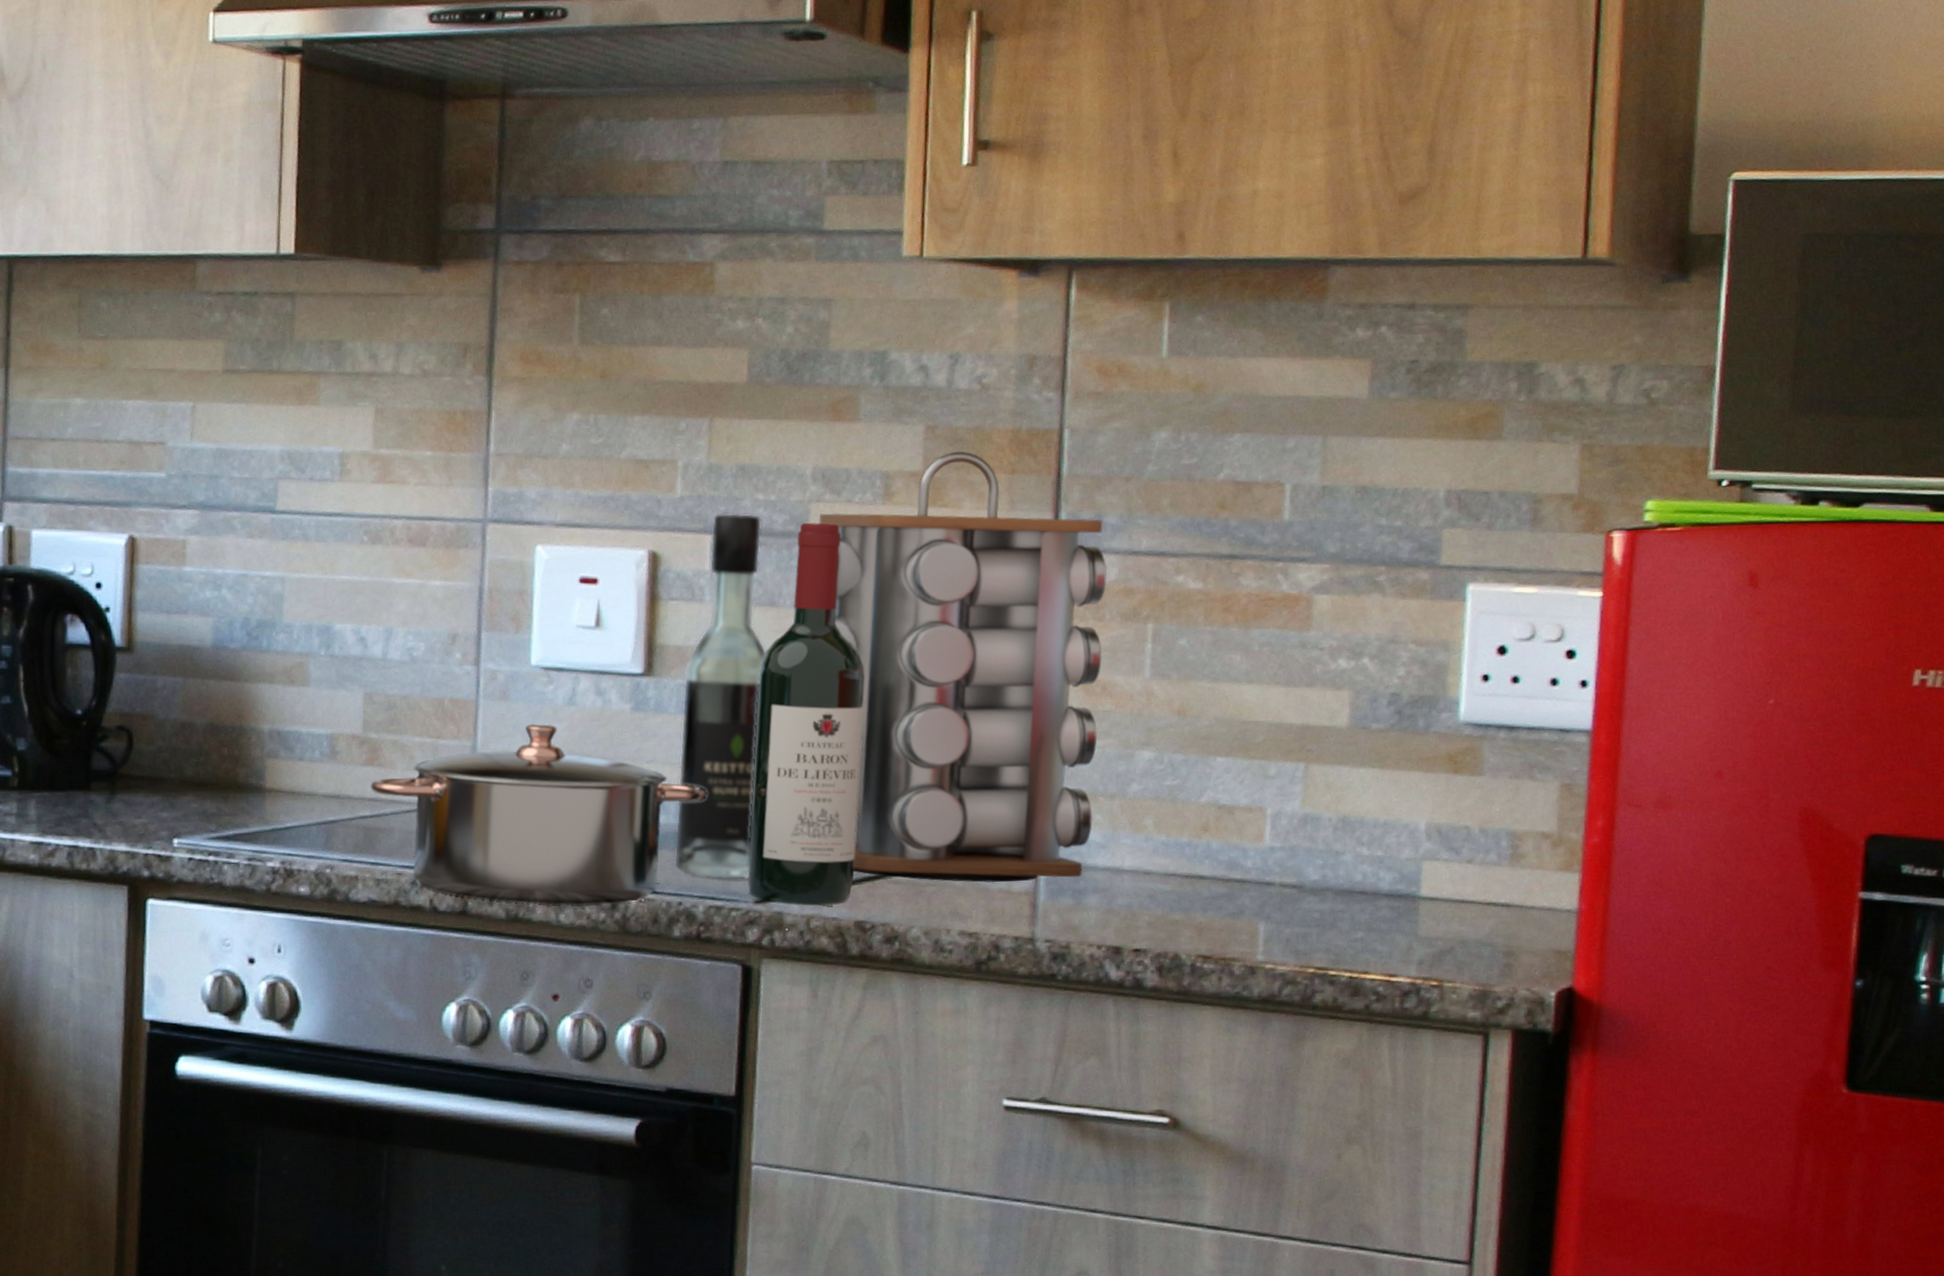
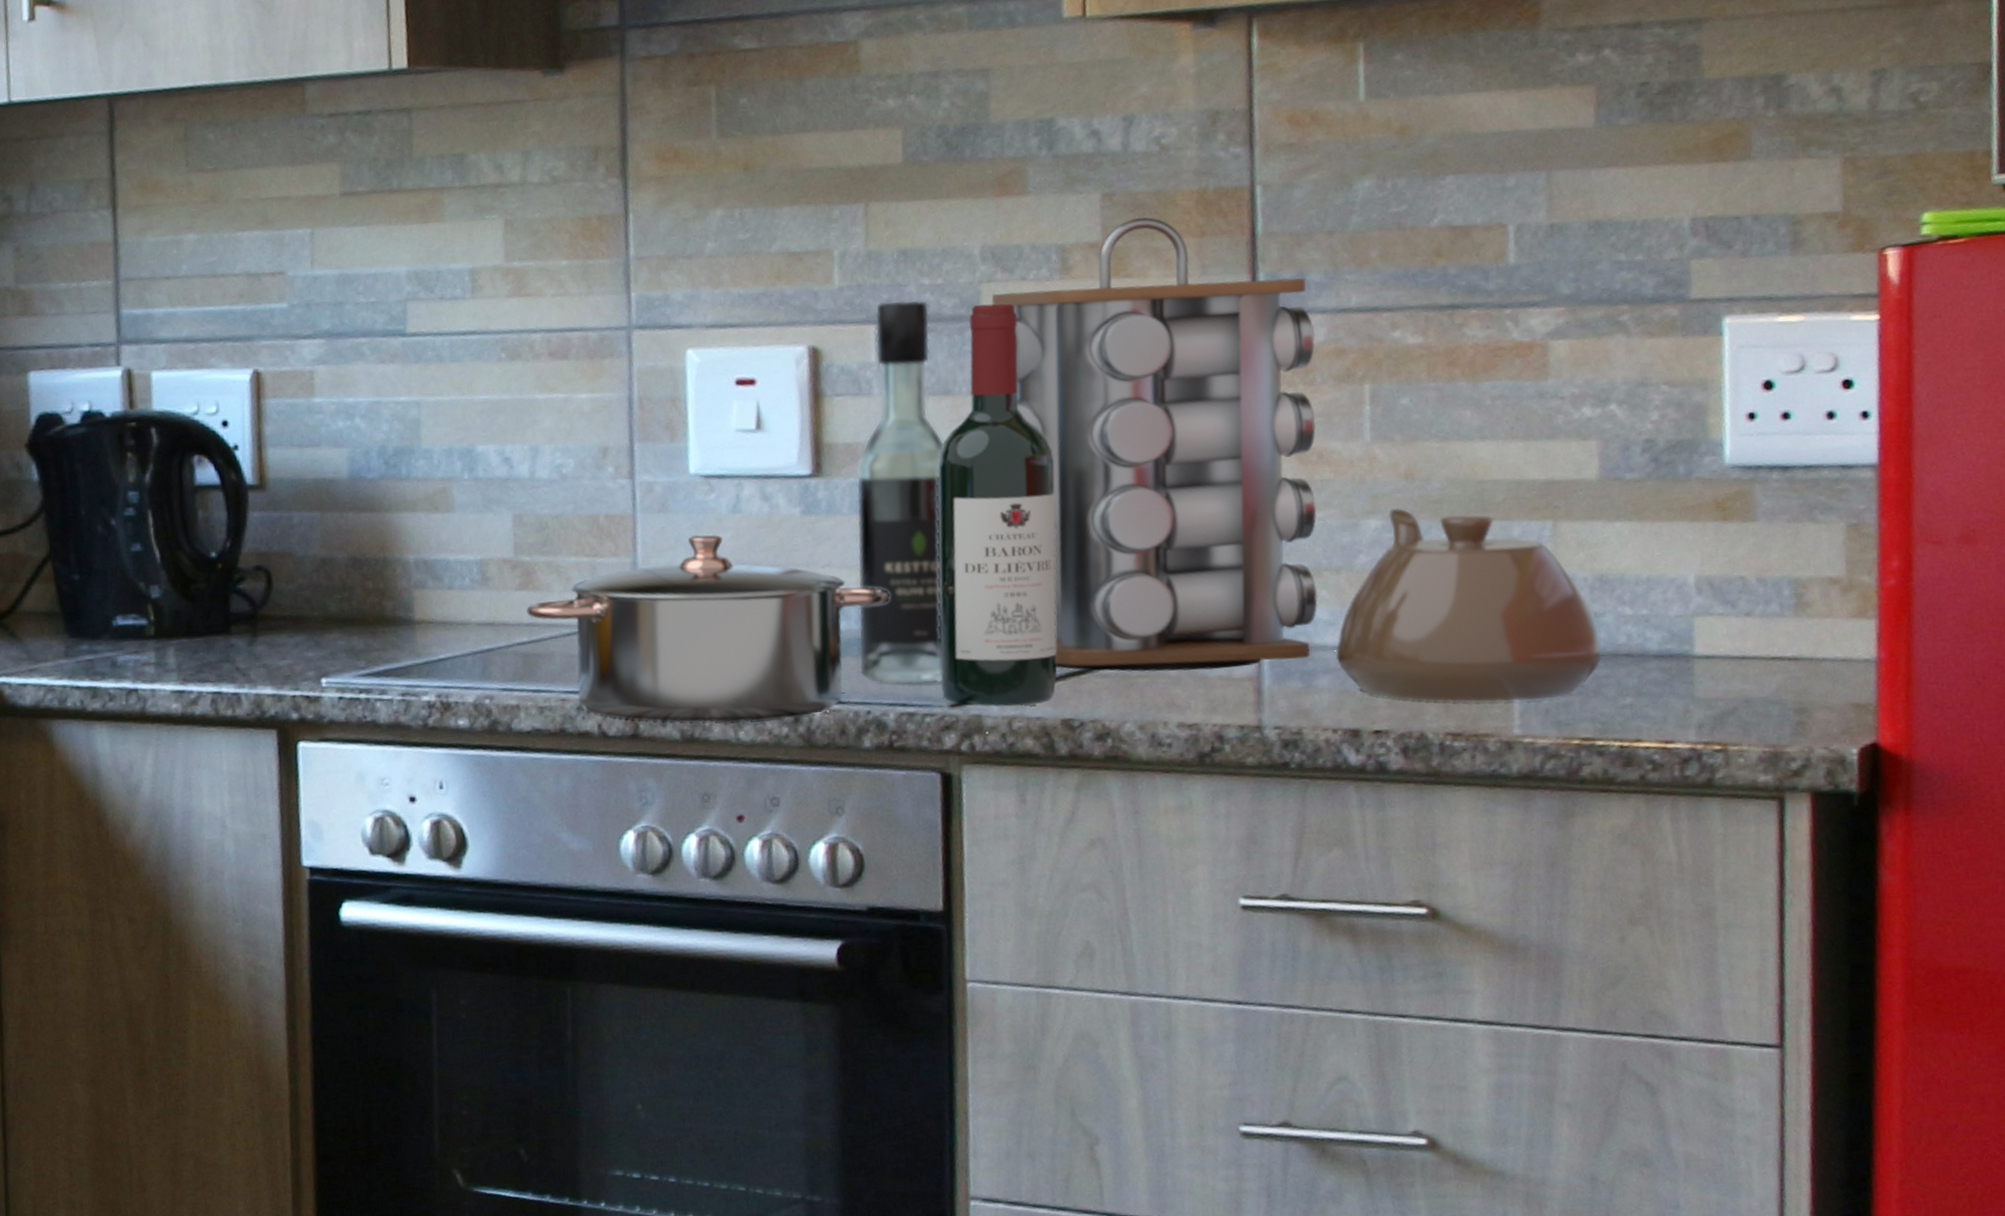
teapot: none [1104,741,1340,930] -> present [1335,508,1602,702]

